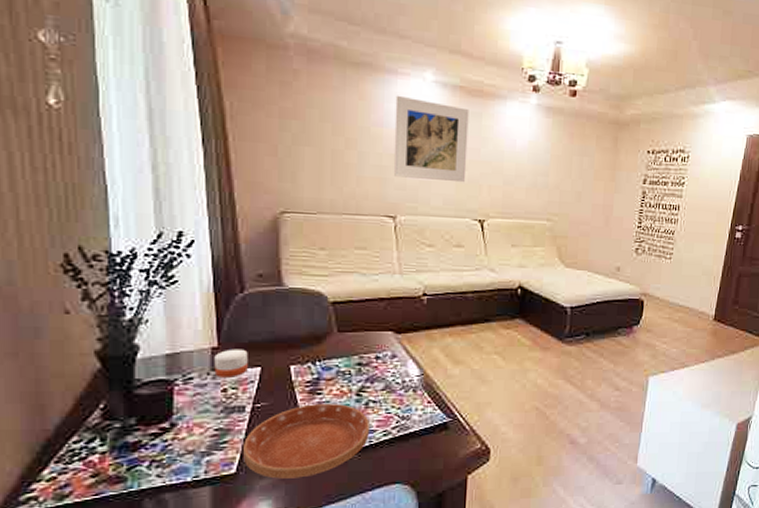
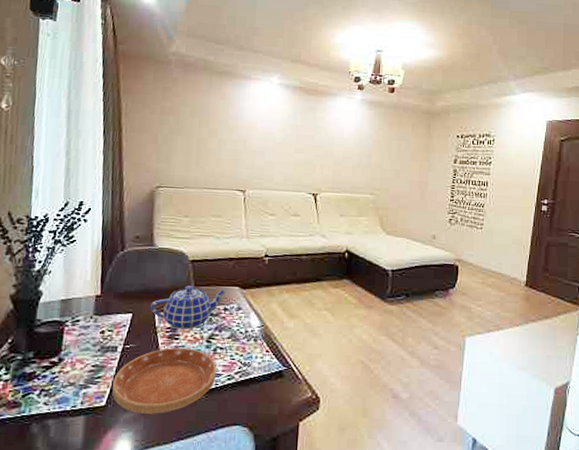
candle: present [214,349,248,377] -> none [96,297,123,321]
teapot: none [284,332,378,382] -> present [150,286,227,329]
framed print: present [393,95,469,183] -> none [245,95,306,163]

